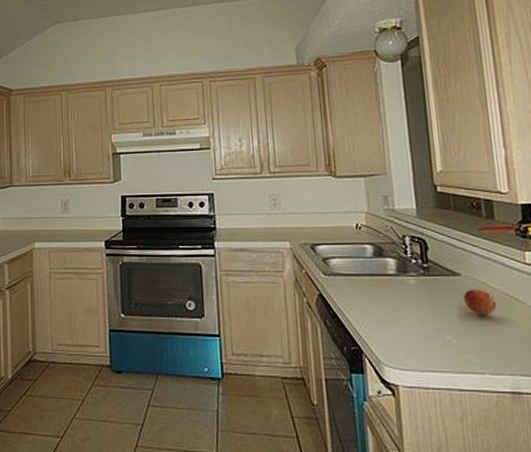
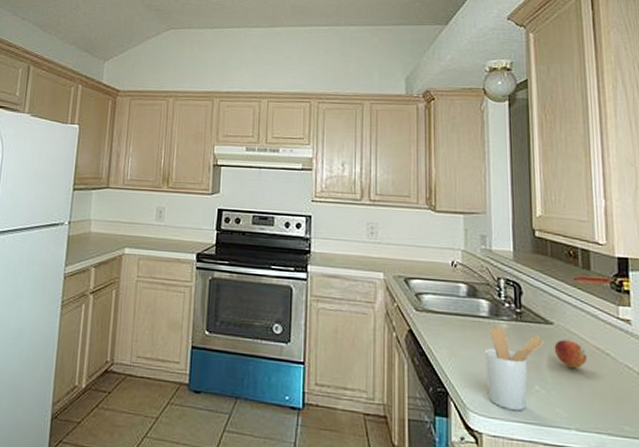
utensil holder: none [394,281,453,362] -> present [484,325,544,411]

